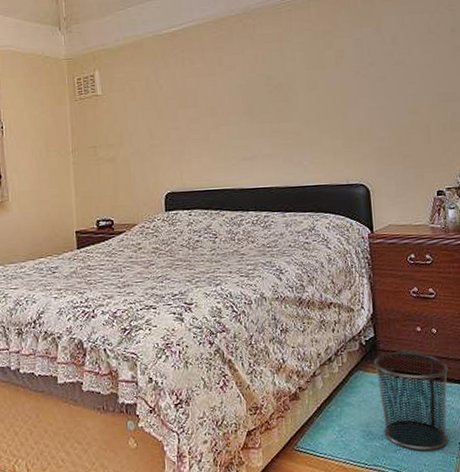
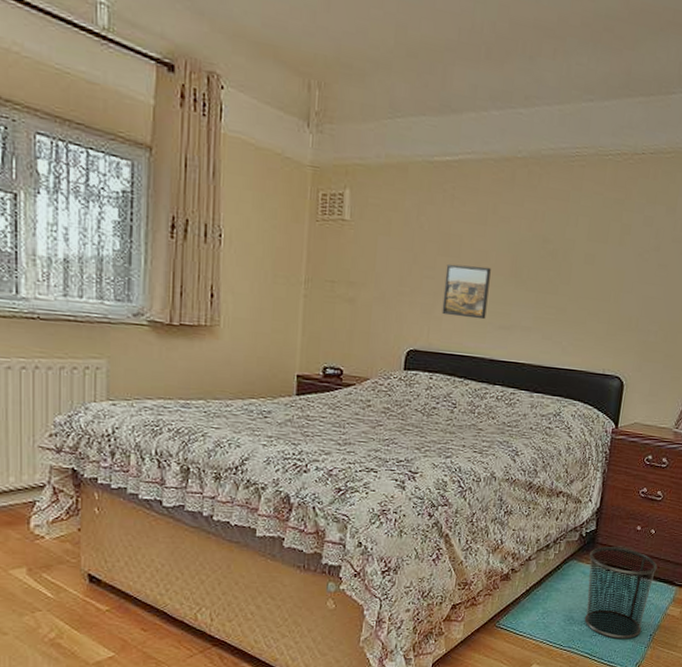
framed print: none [187,110,229,158] -> present [442,263,491,320]

